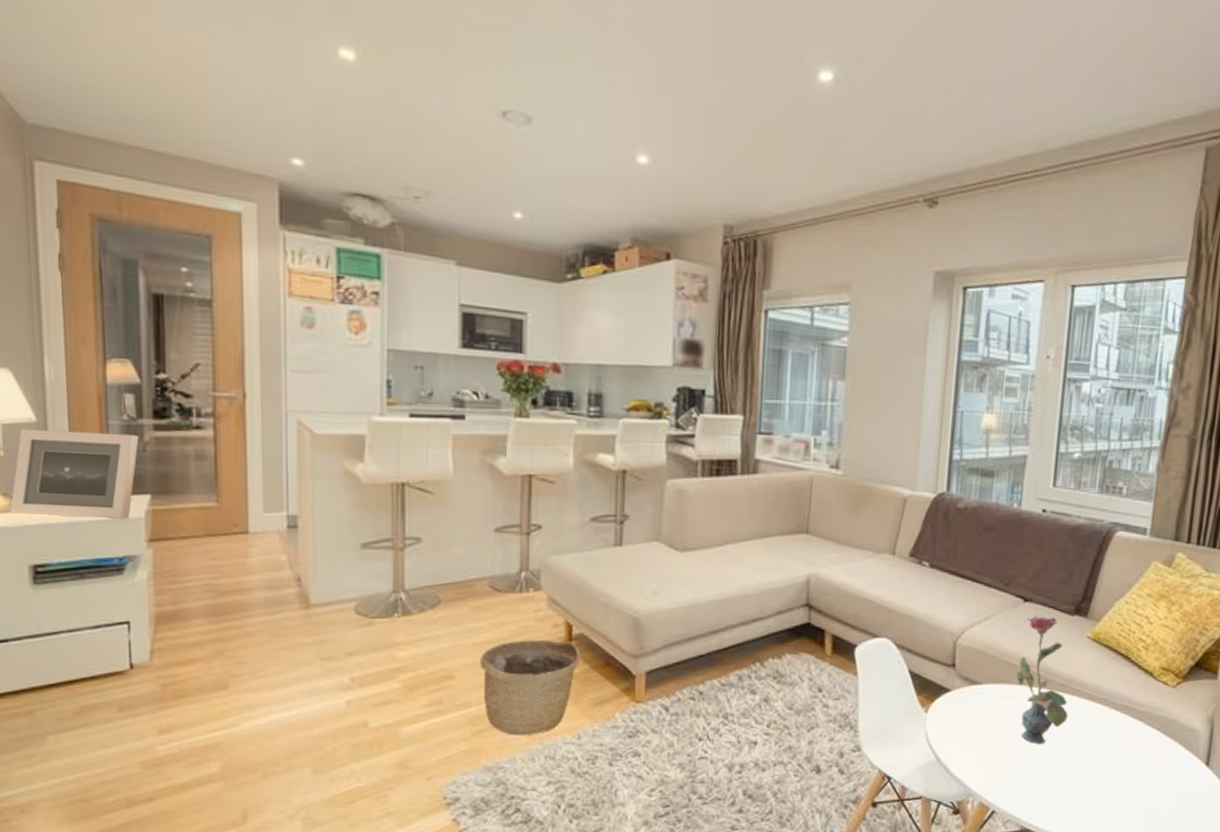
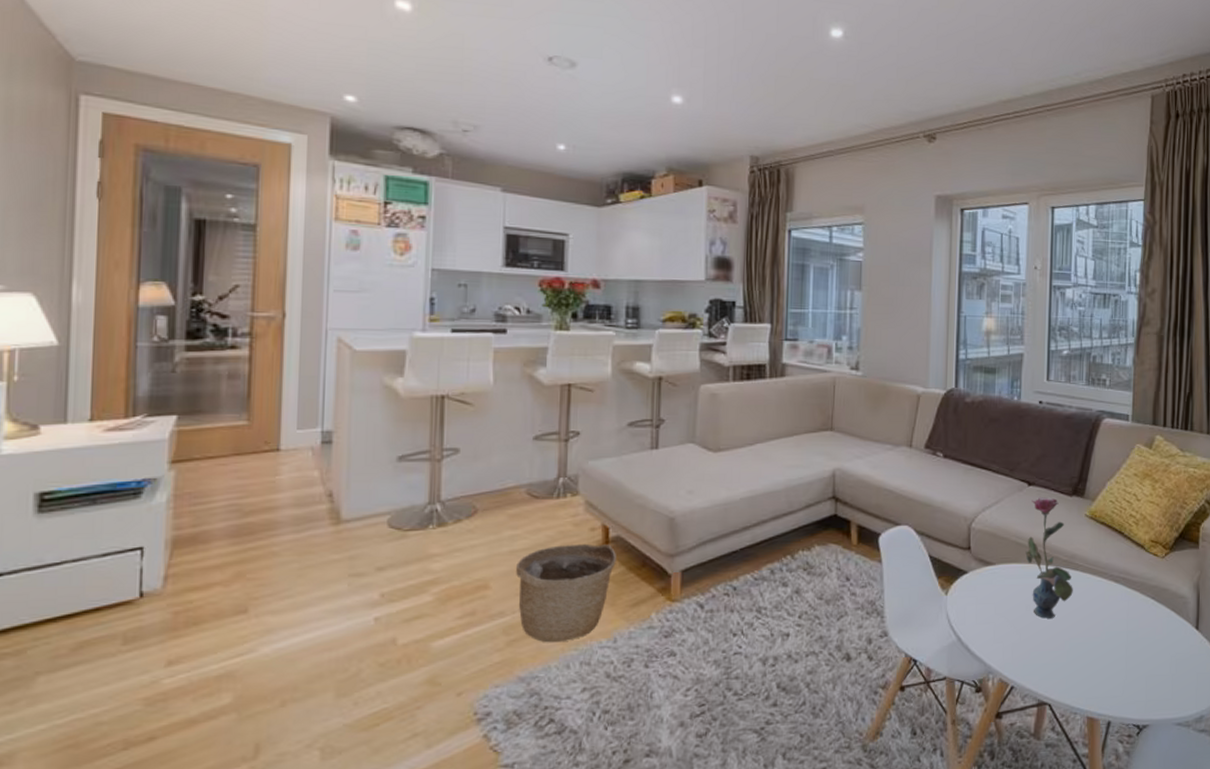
picture frame: present [10,428,139,520] -> none [19,352,169,442]

